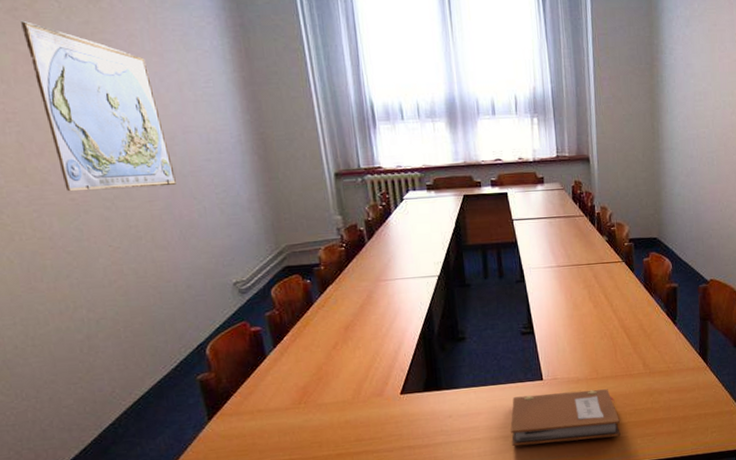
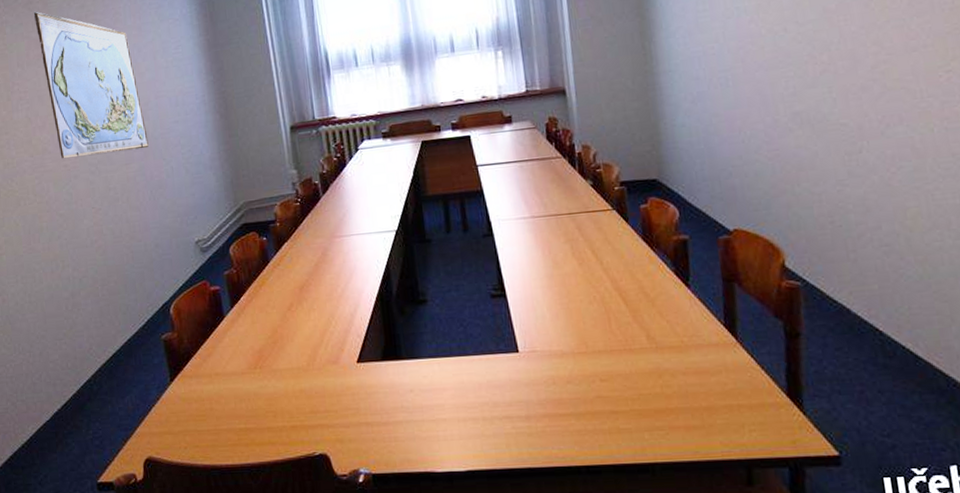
notebook: present [510,389,621,446] -> none [481,366,621,431]

